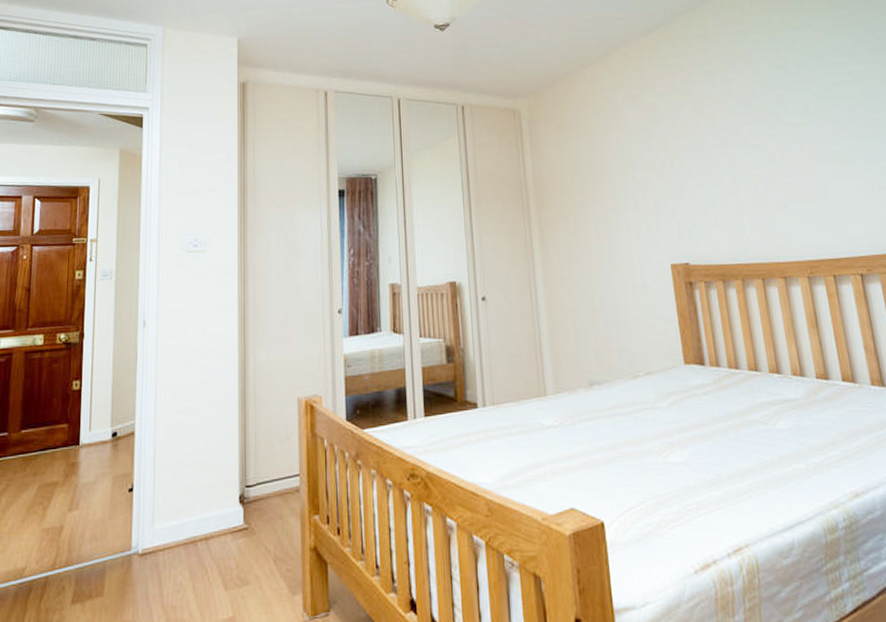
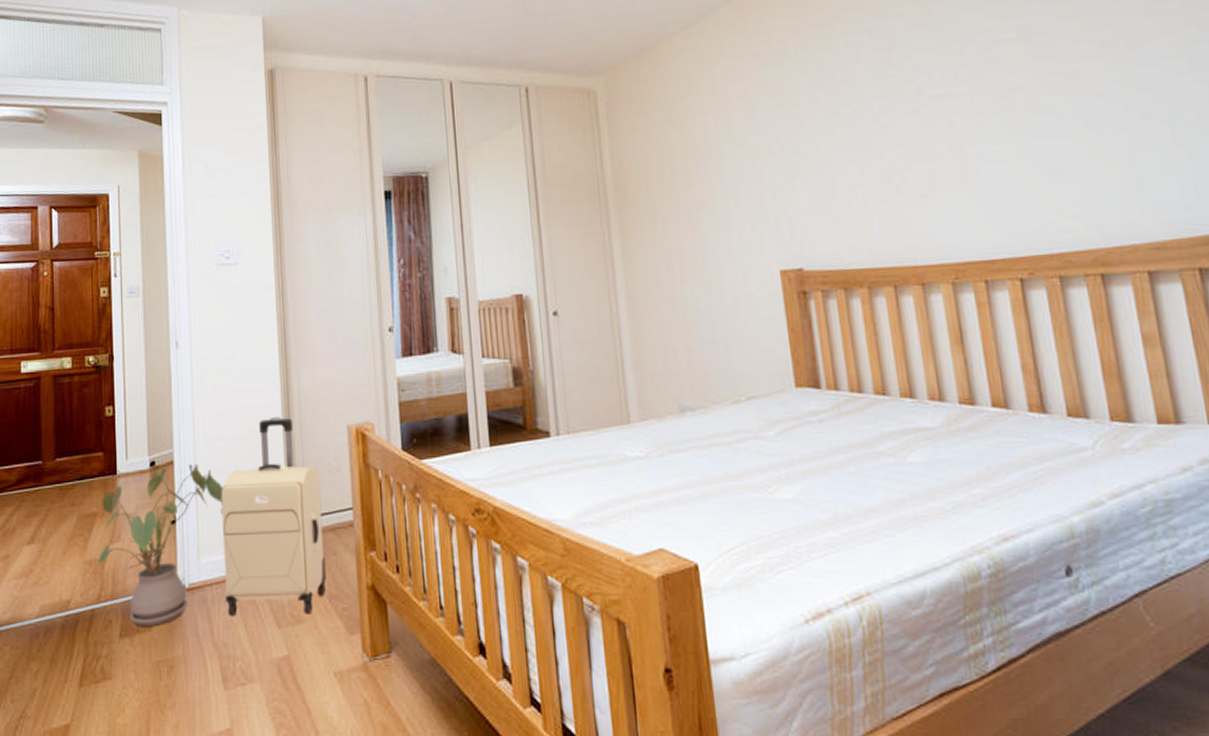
house plant: none [54,434,181,593] -> present [97,463,224,627]
suitcase: none [176,389,272,581] -> present [220,416,326,617]

